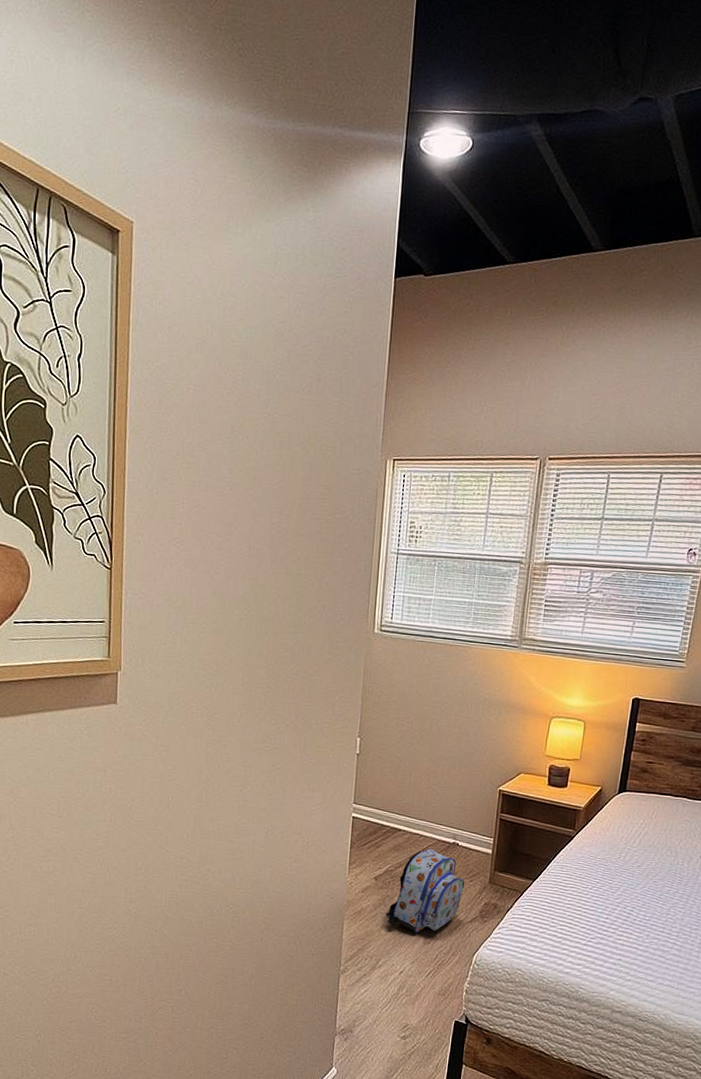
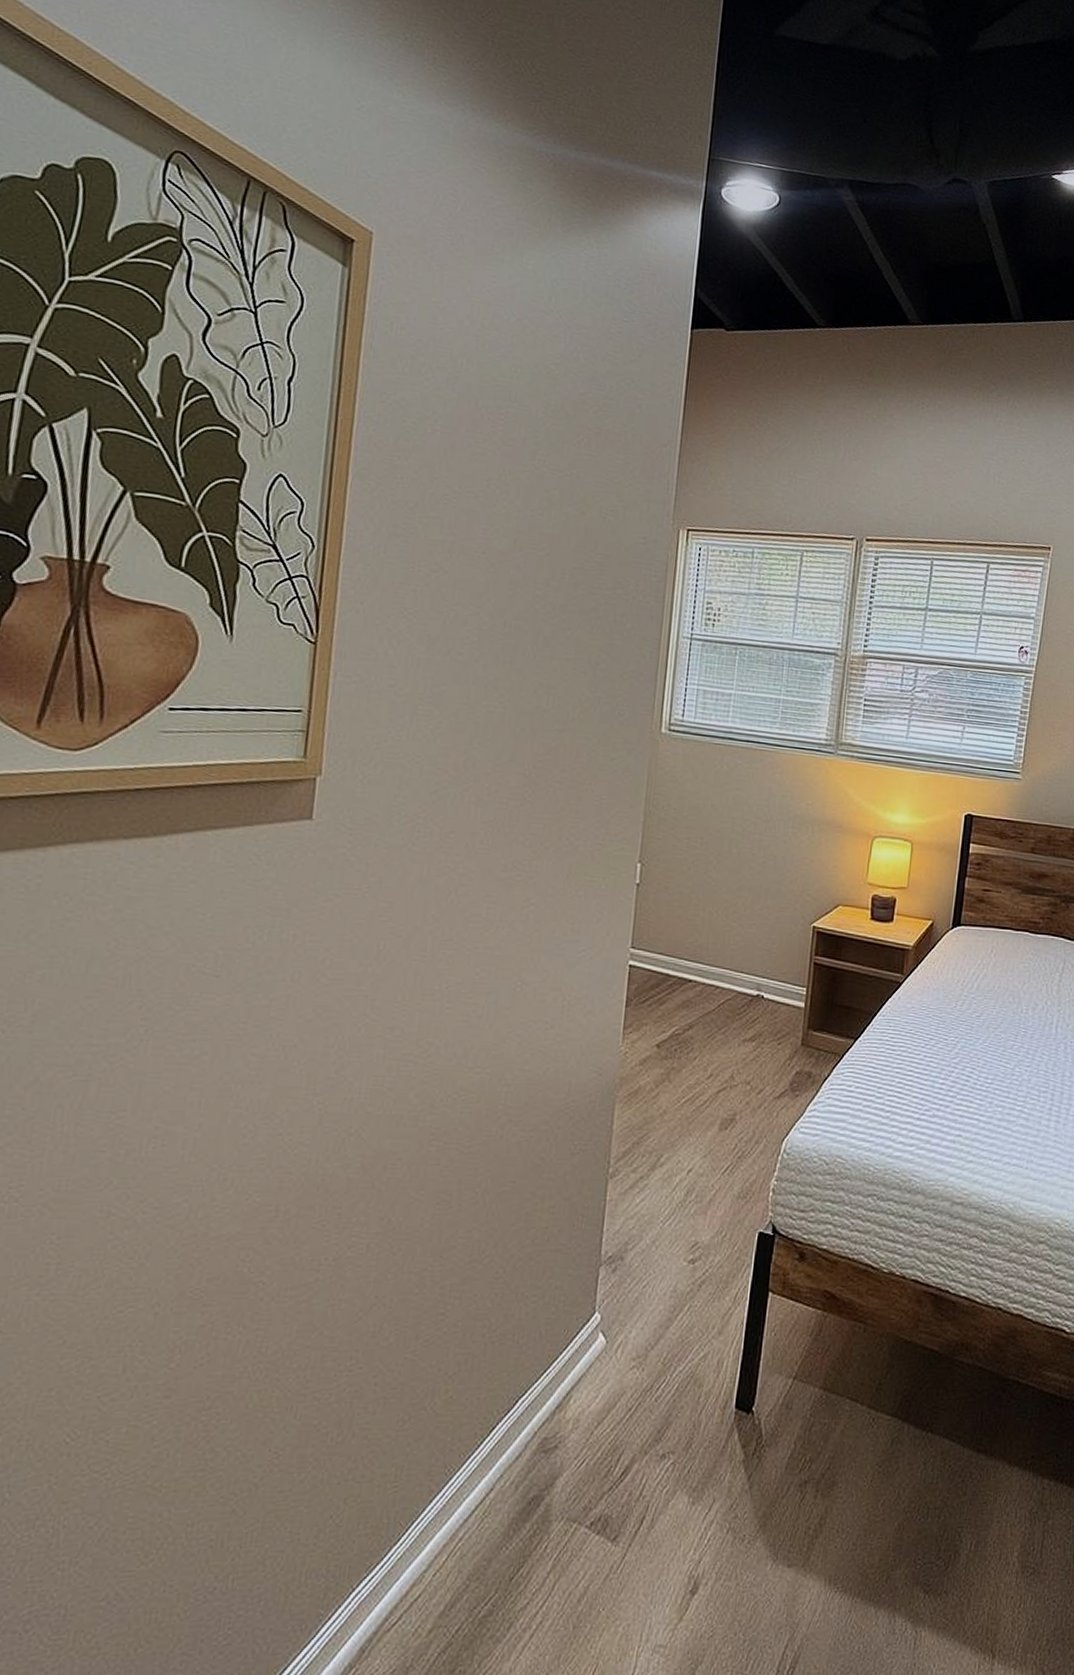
backpack: present [385,848,465,933] -> none [670,1003,772,1117]

